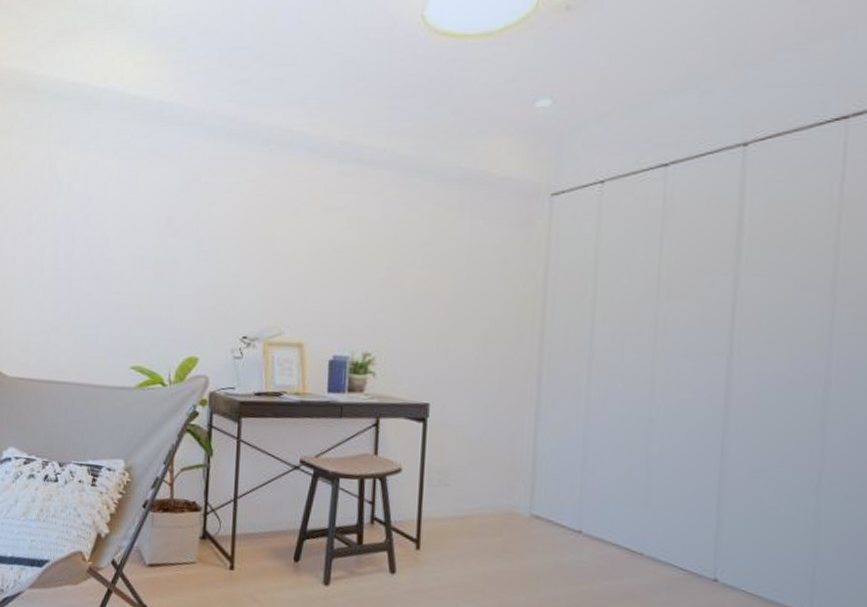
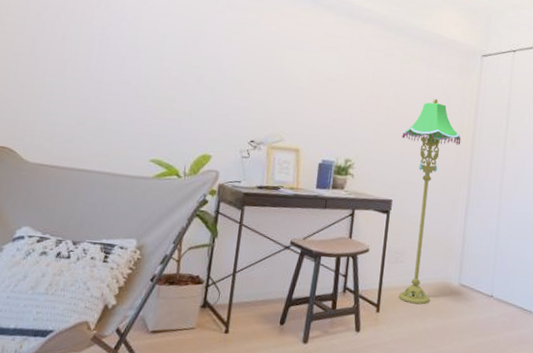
floor lamp: none [438,263,525,541] -> present [398,99,461,304]

